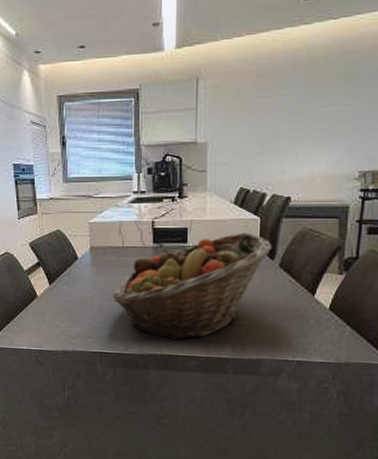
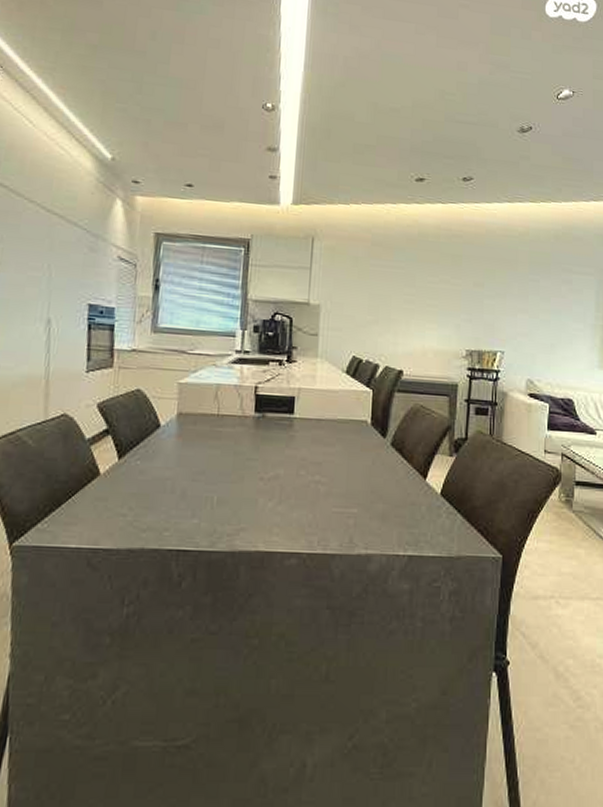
fruit basket: present [112,232,273,341] -> none [200,405,385,533]

